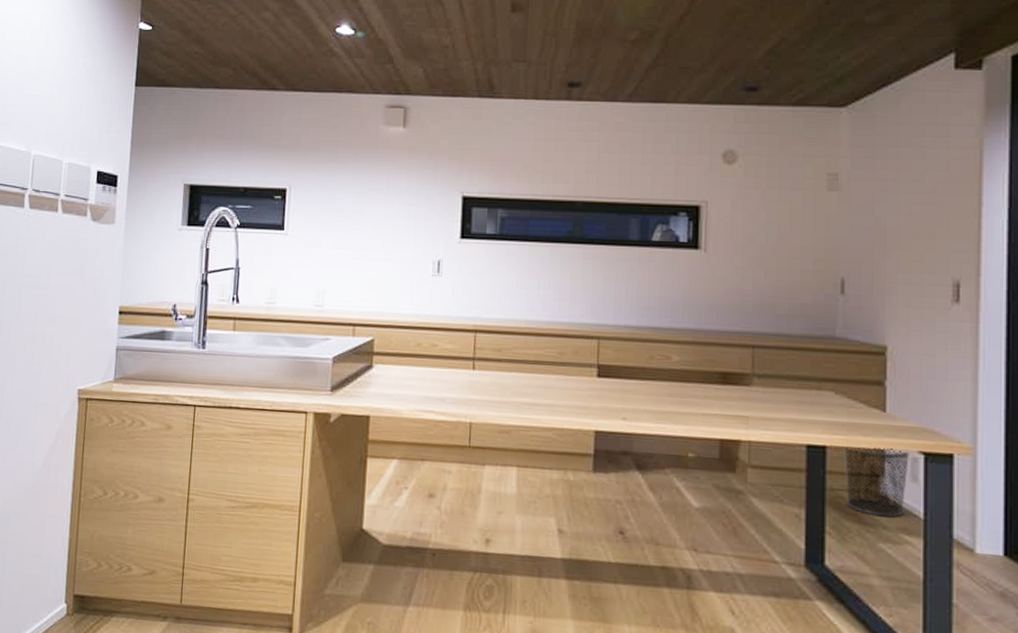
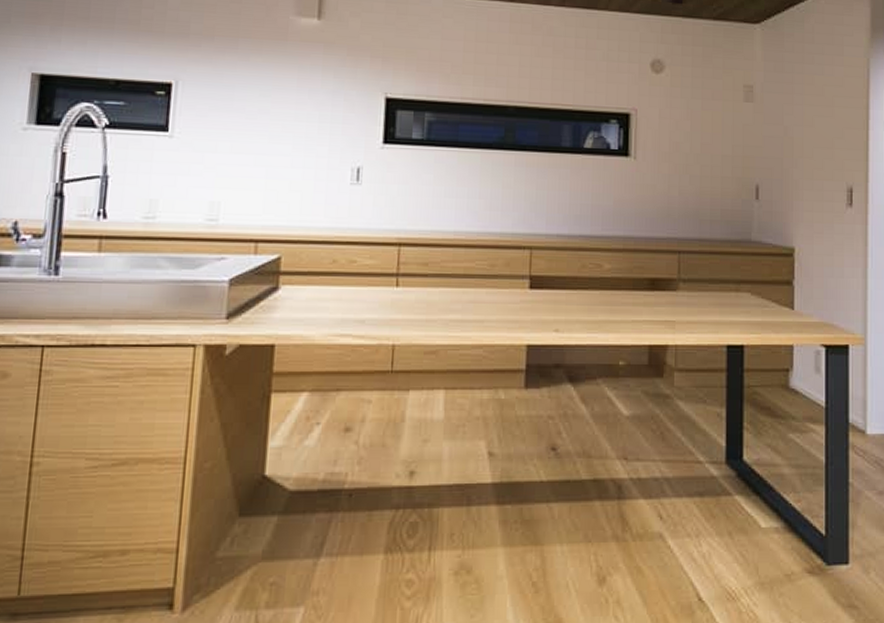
waste bin: present [843,446,909,518] -> none [758,343,813,408]

